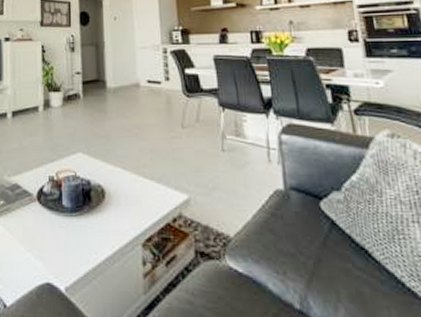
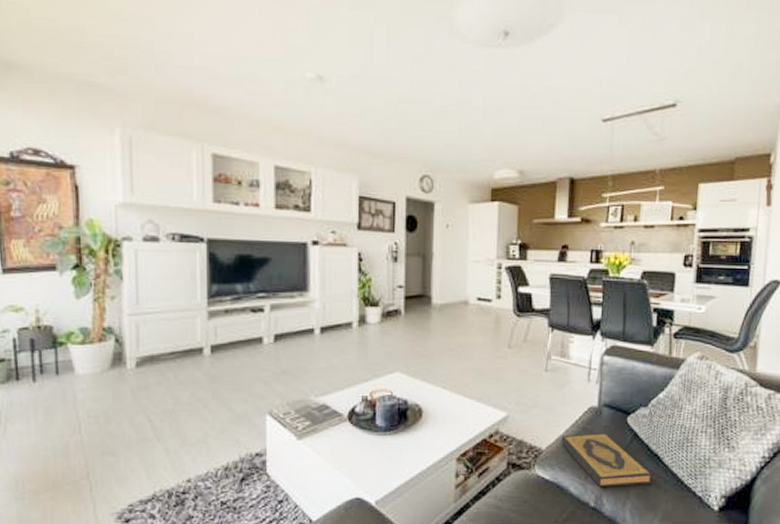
hardback book: none [249,220,366,286] -> present [561,433,653,487]

